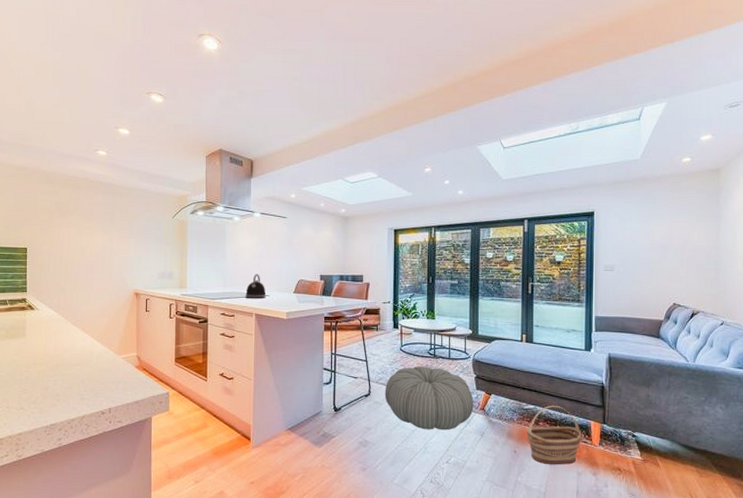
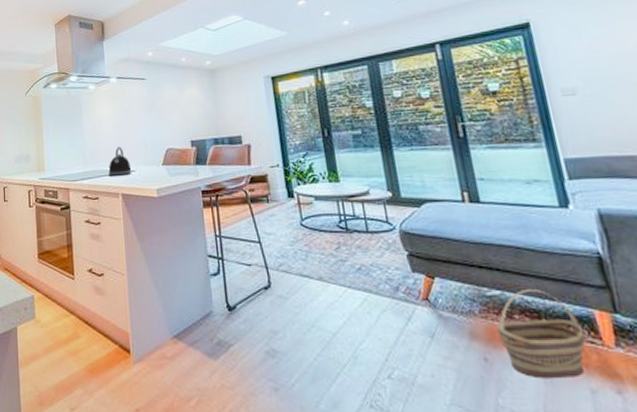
pouf: present [384,366,474,430] -> none [288,244,414,332]

